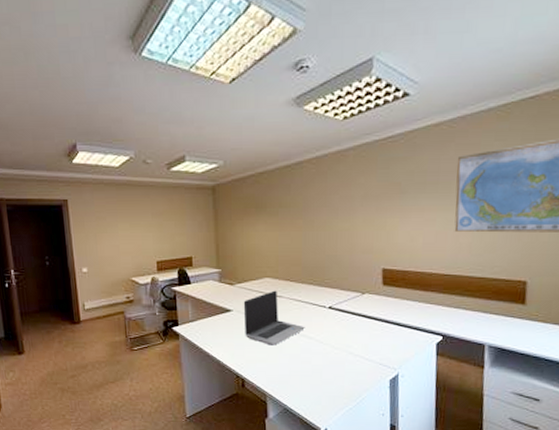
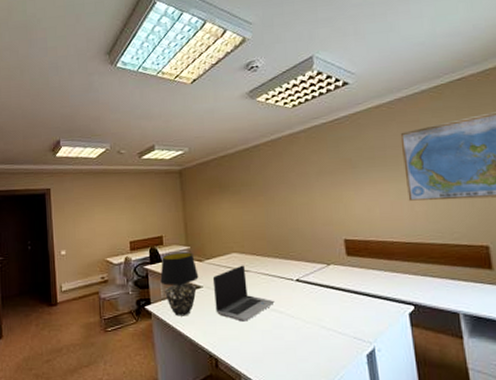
table lamp: none [188,275,229,338] -> present [160,252,199,316]

